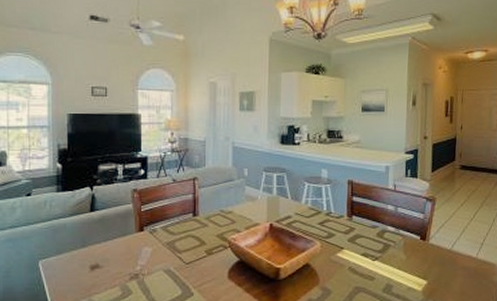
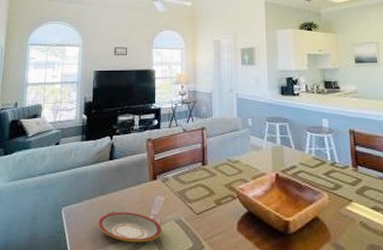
plate: none [80,263,149,292] -> present [98,212,162,243]

